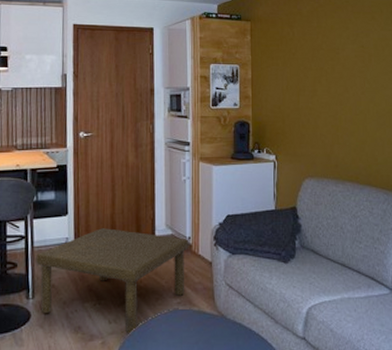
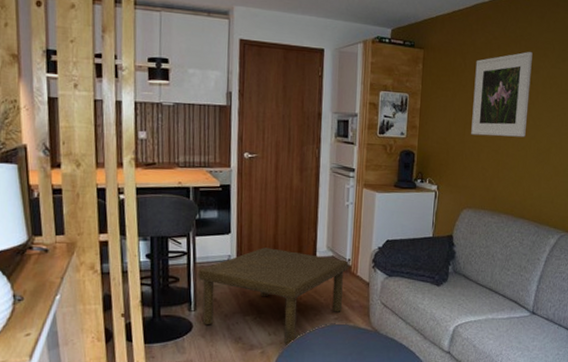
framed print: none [304,16,363,102] -> present [471,52,533,138]

